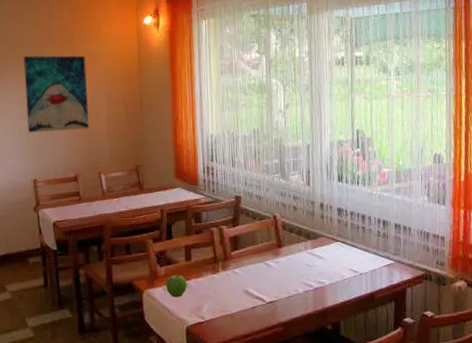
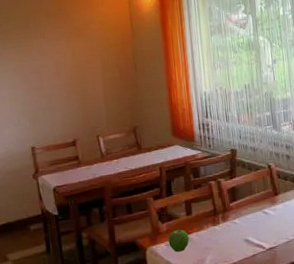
wall art: present [23,55,89,133] -> none [17,23,85,102]

